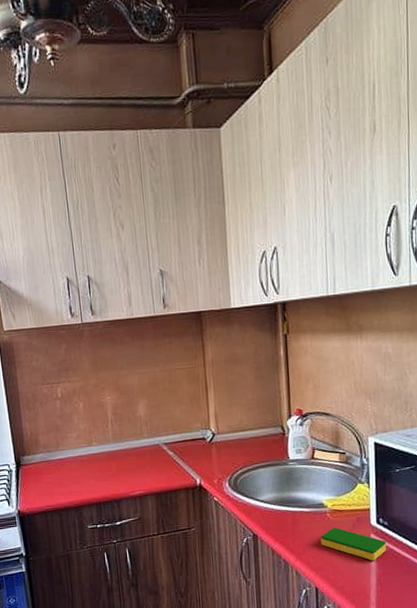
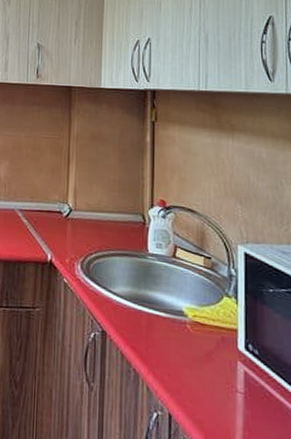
dish sponge: present [321,527,387,561] -> none [178,342,257,396]

